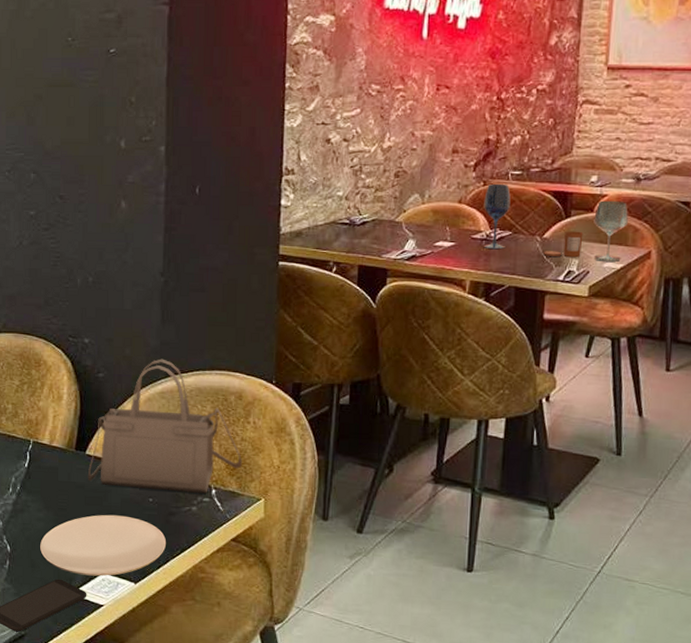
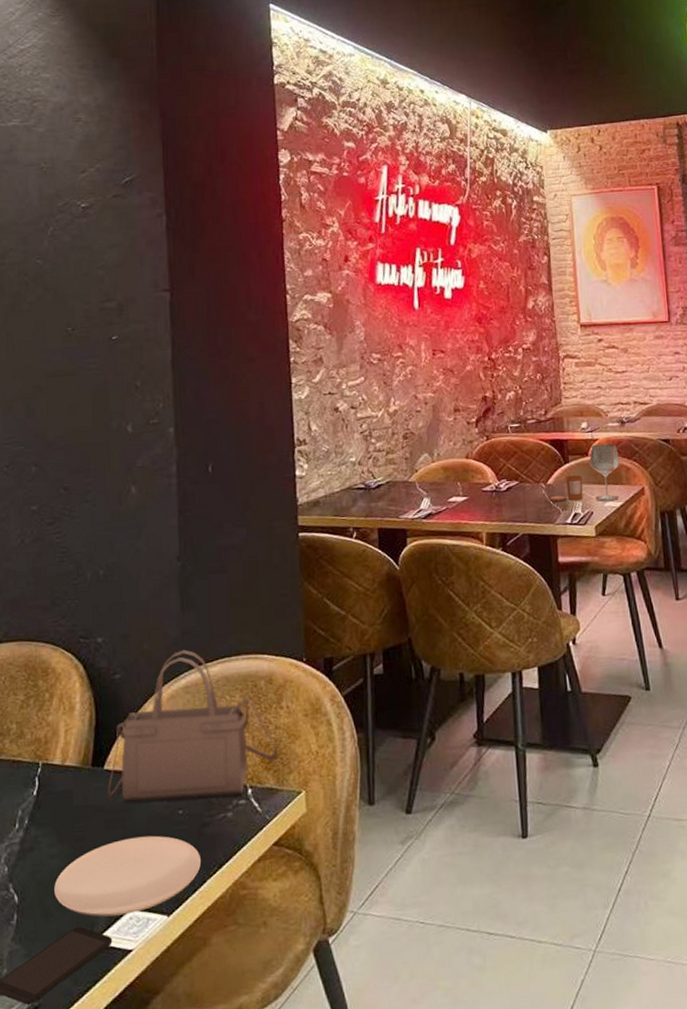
wineglass: present [483,183,511,250] -> none [489,436,514,500]

